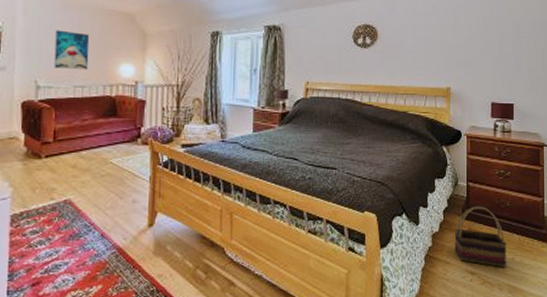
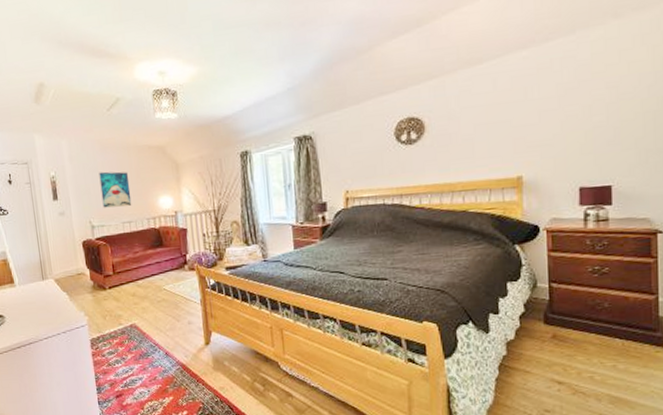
basket: present [454,206,507,268] -> none [535,309,606,377]

